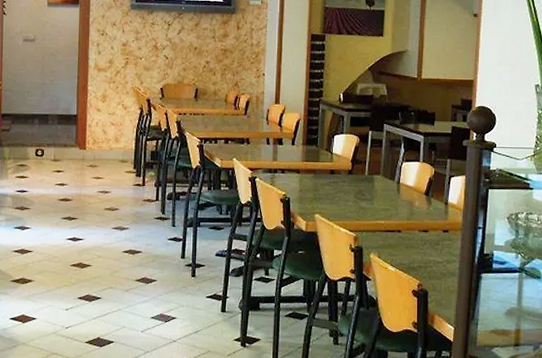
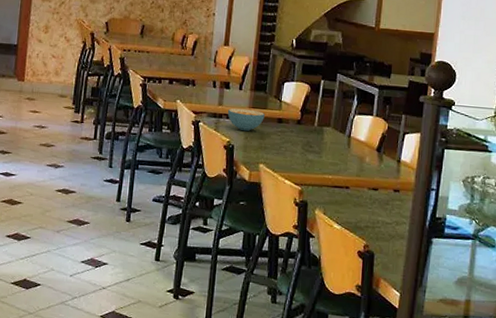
cereal bowl: none [282,162,317,184] -> present [228,108,265,132]

